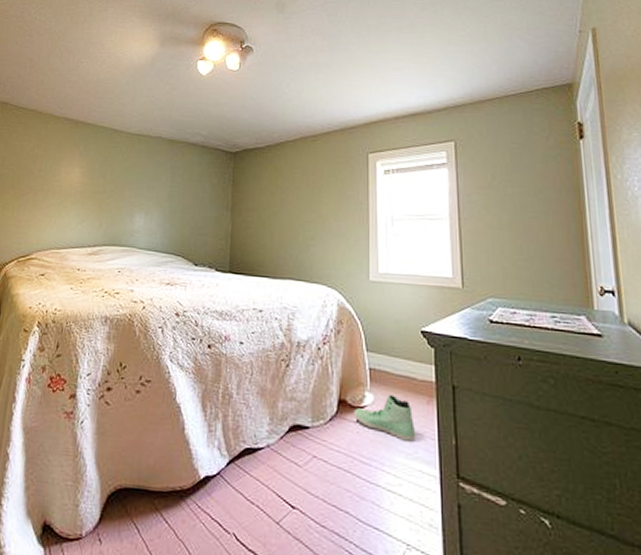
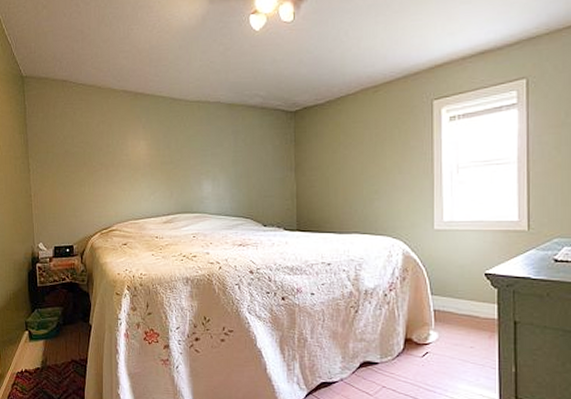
sneaker: present [353,394,415,442] -> none [419,332,476,371]

